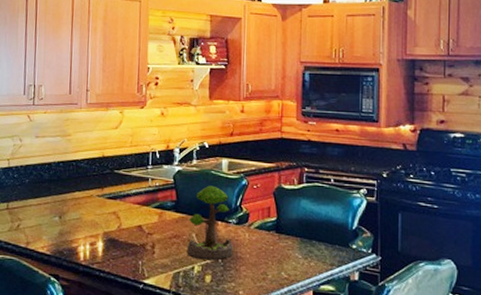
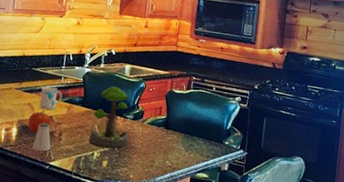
apple: none [115,219,141,247] -> present [28,110,51,134]
saltshaker: none [122,233,144,268] -> present [32,122,51,152]
mug: none [126,190,152,218] -> present [39,86,63,110]

